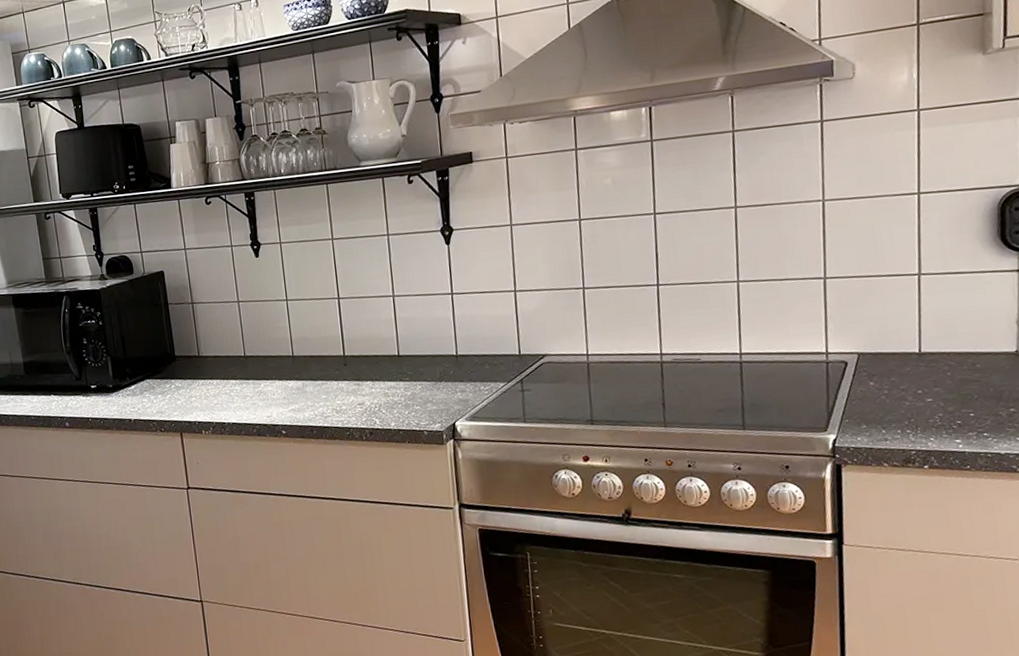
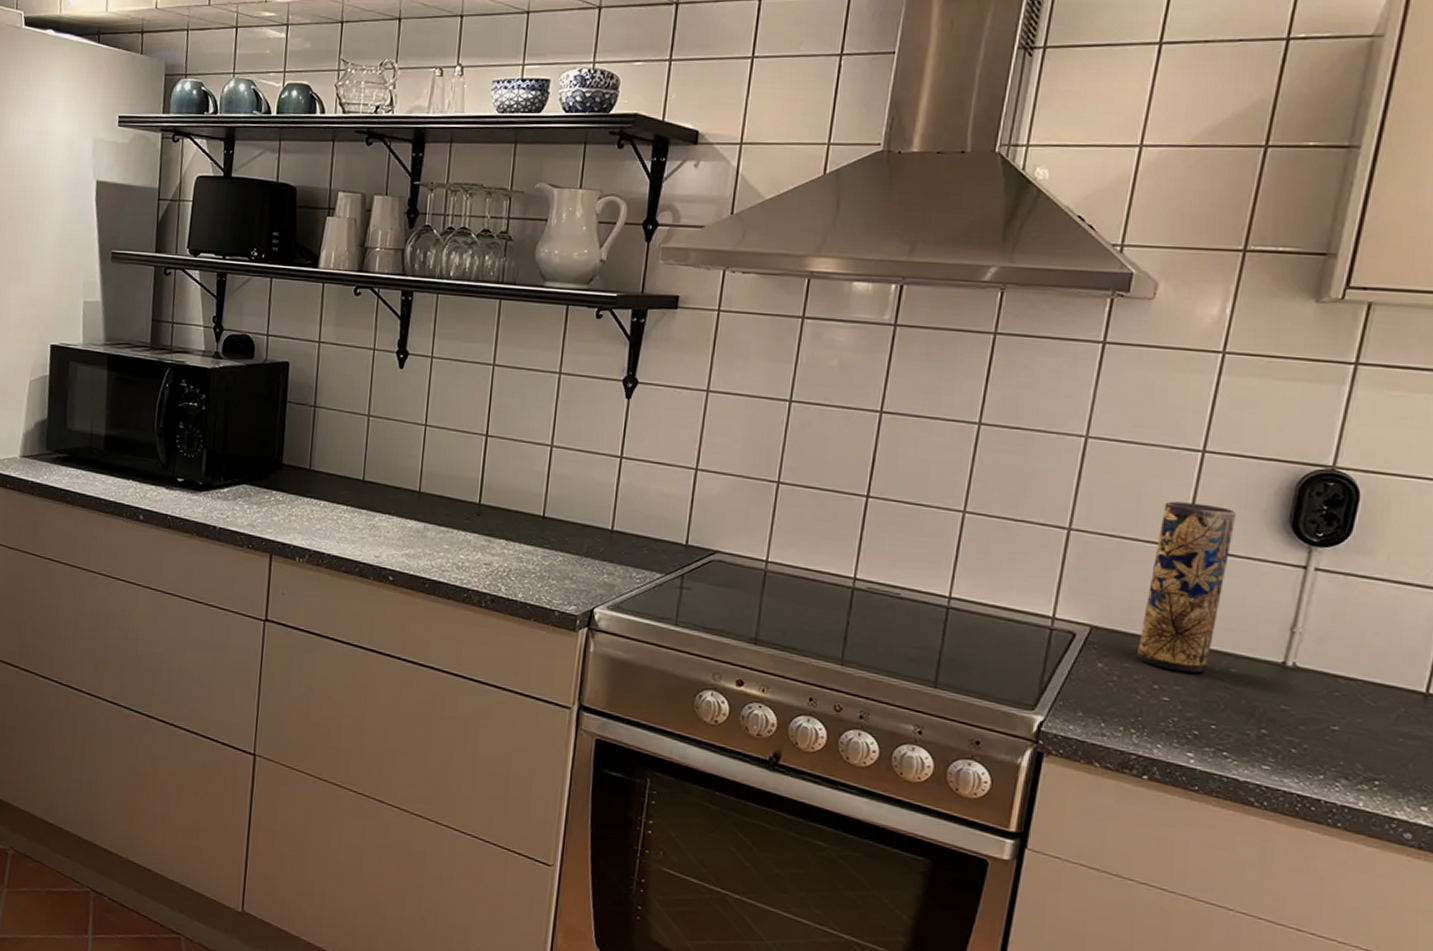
vase: none [896,235,958,376] -> present [1137,501,1237,673]

